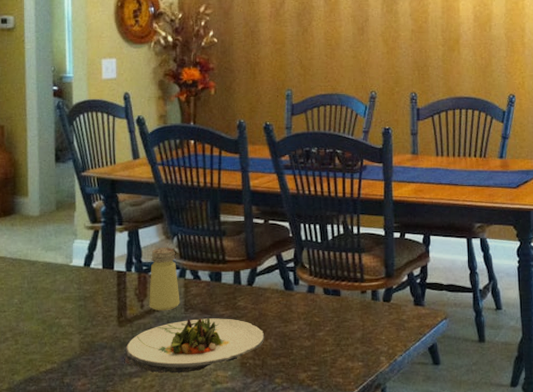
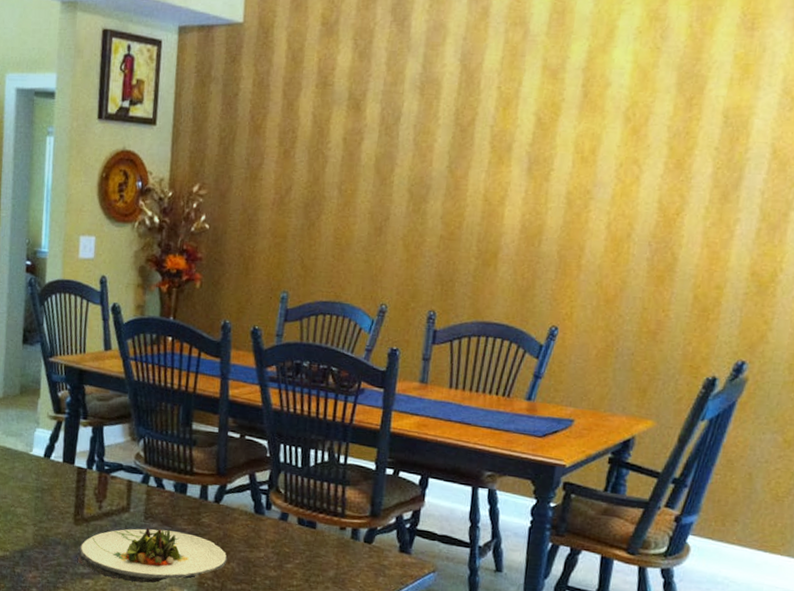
saltshaker: present [149,247,180,310] -> none [107,448,141,516]

